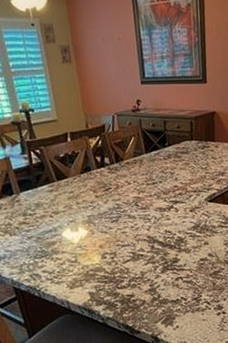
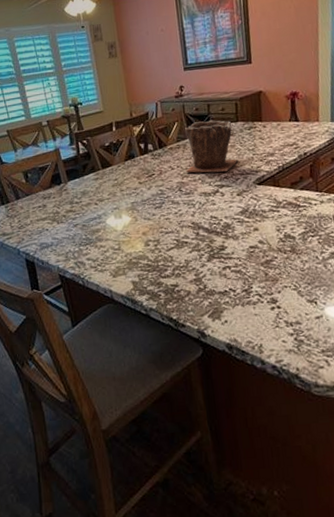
plant pot: none [142,136,191,189] -> present [185,119,238,173]

